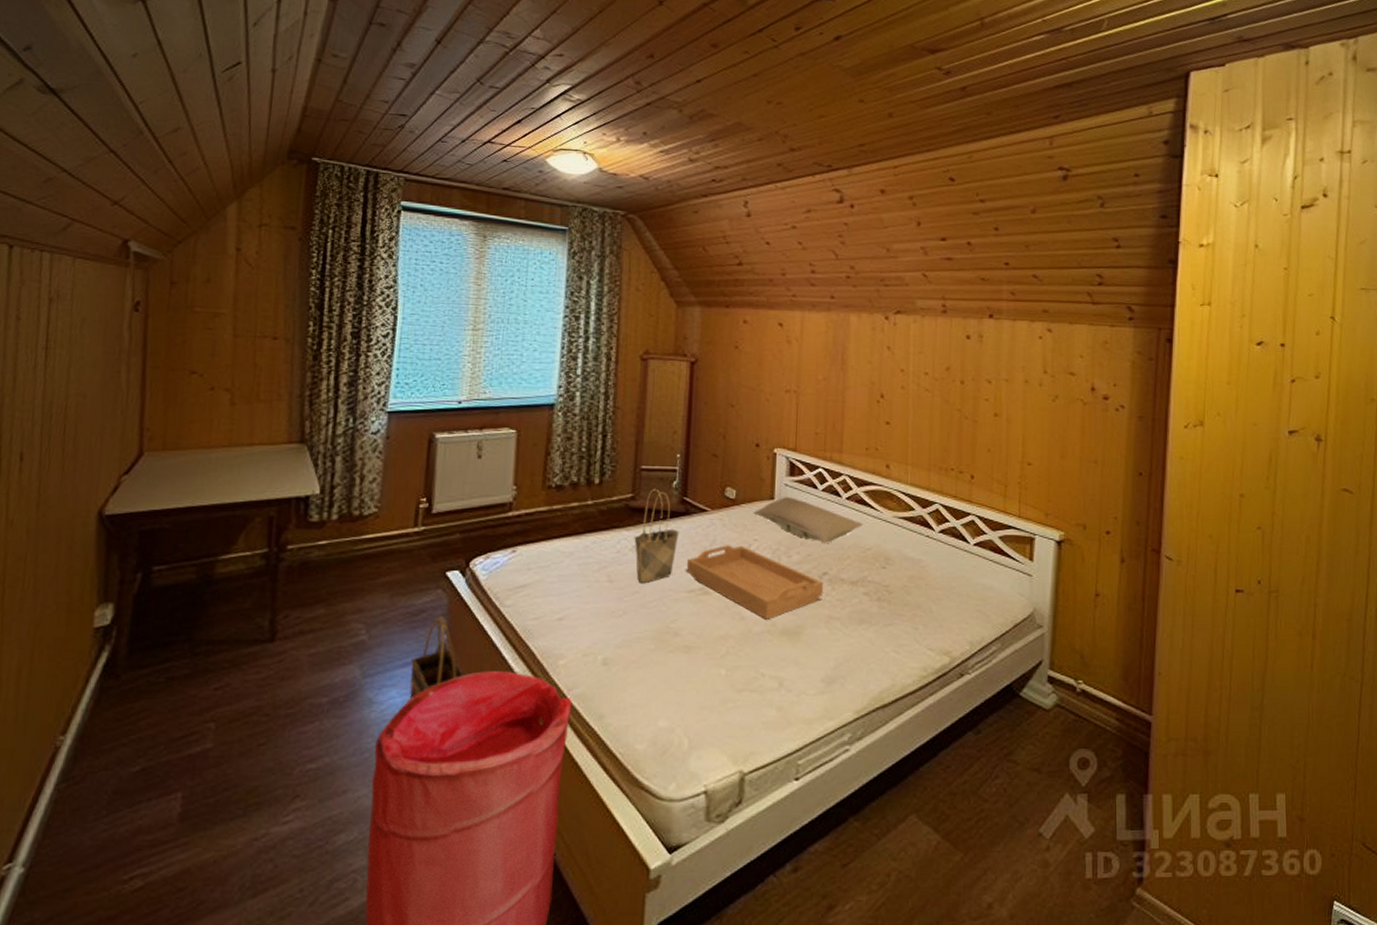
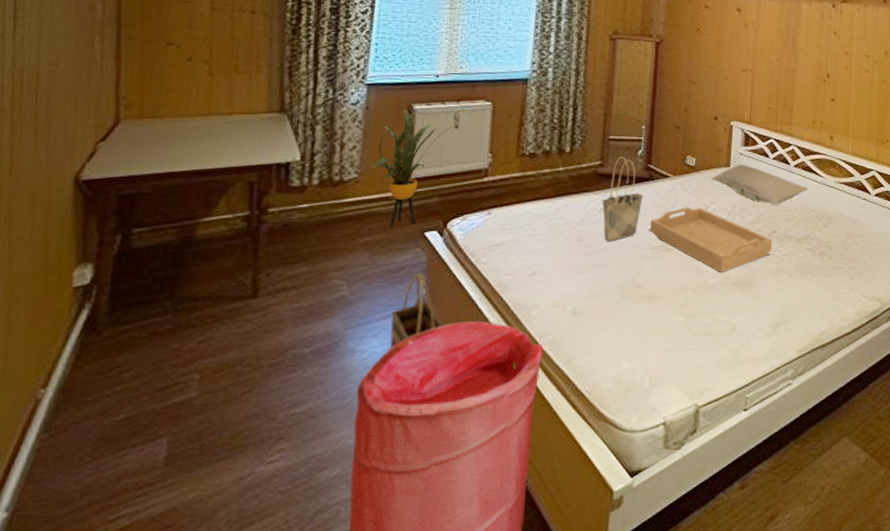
house plant: none [390,437,478,566] -> present [369,108,455,227]

